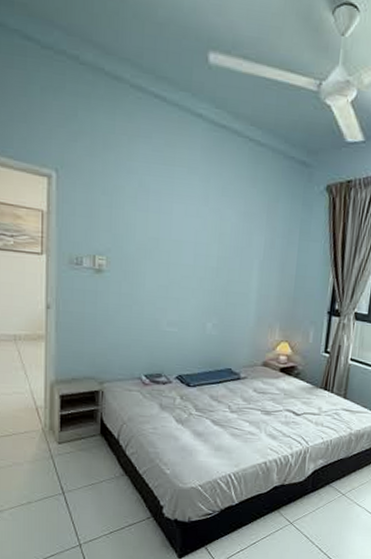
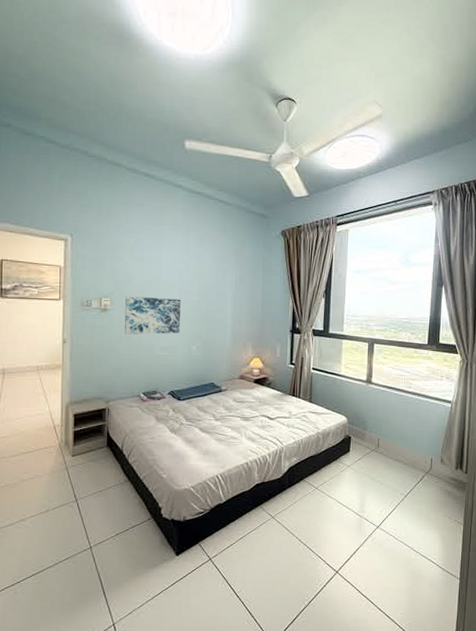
wall art: none [124,255,196,307] -> present [125,296,182,335]

